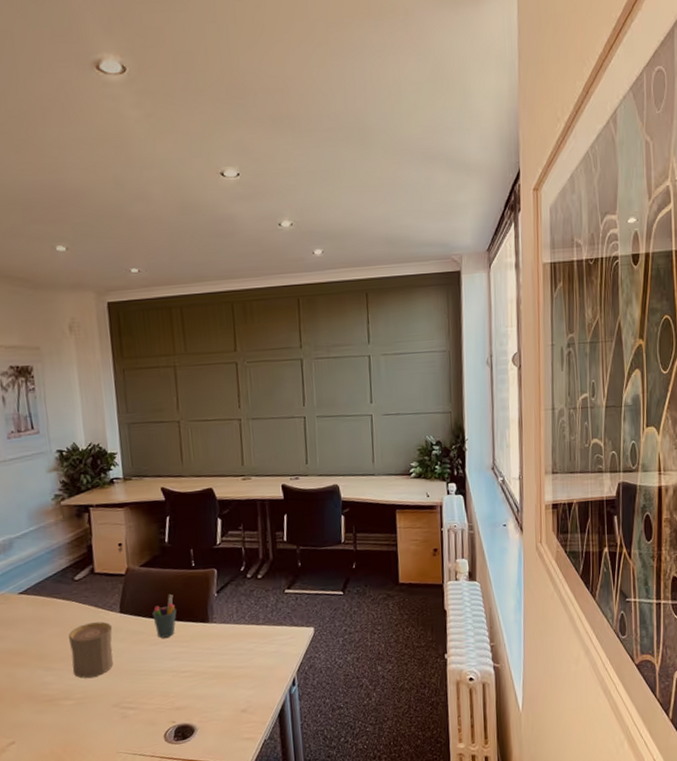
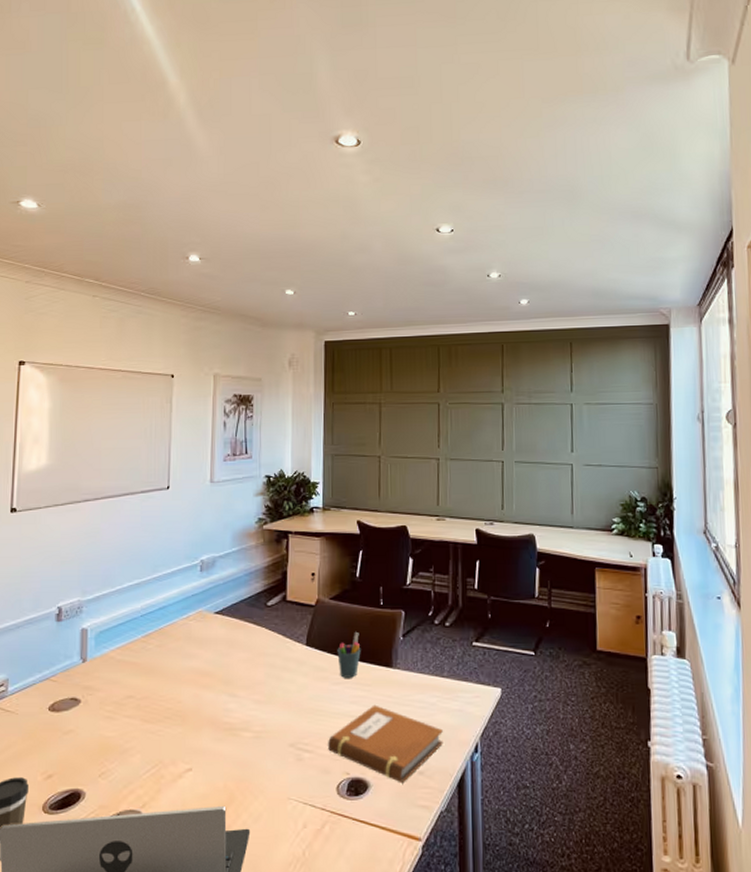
cup: present [68,621,113,679] -> none [254,652,298,710]
notebook: none [151,658,263,723] -> present [328,704,443,784]

